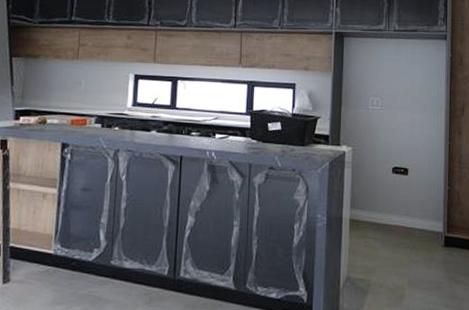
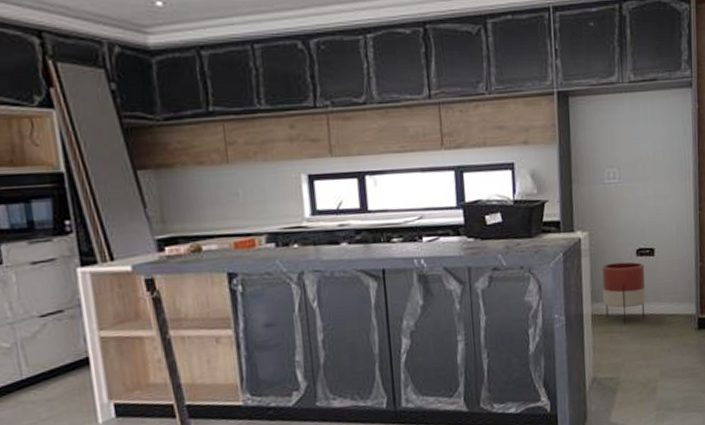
planter: none [361,176,399,233] -> present [602,261,646,325]

